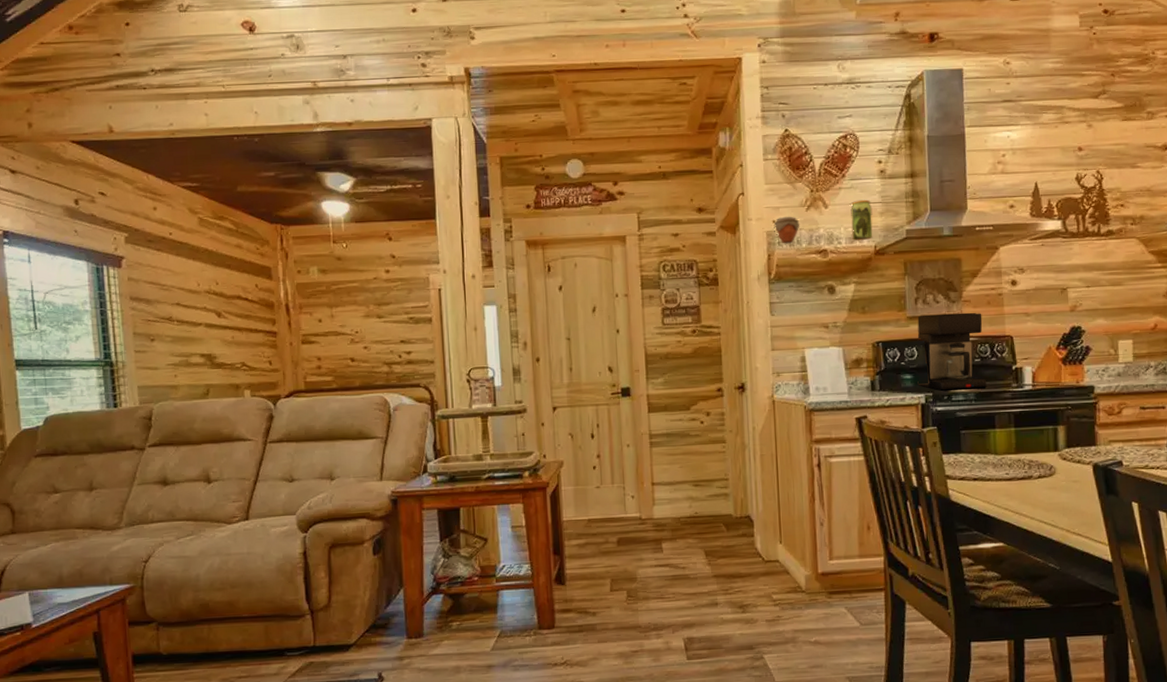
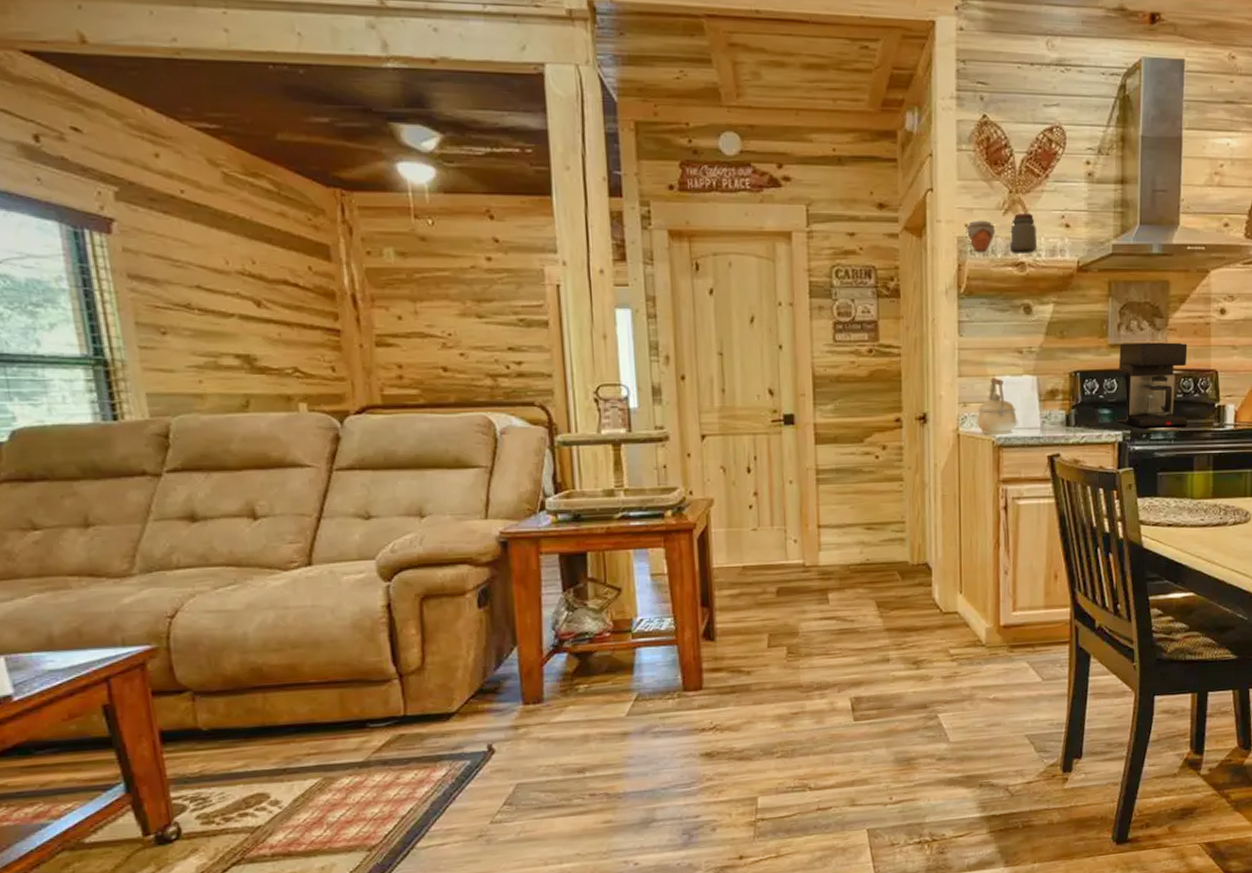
kettle: none [789,350,826,401] -> present [976,378,1017,435]
jar: none [812,208,838,243] -> present [1009,213,1038,253]
jar: present [851,200,873,241] -> none [1053,207,1076,254]

